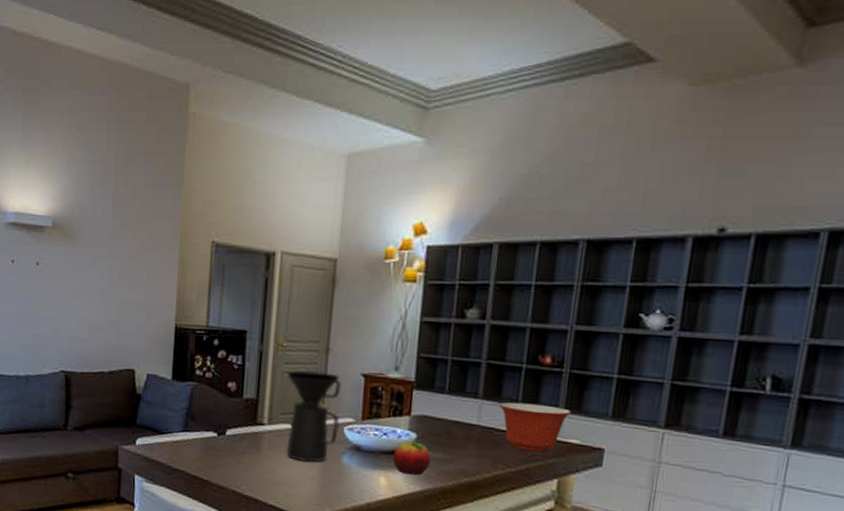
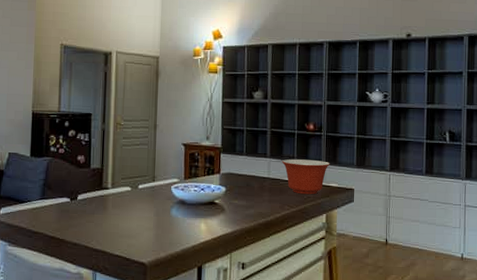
coffee maker: present [286,371,342,463] -> none [125,143,167,217]
fruit: present [392,440,431,476] -> none [209,193,237,220]

